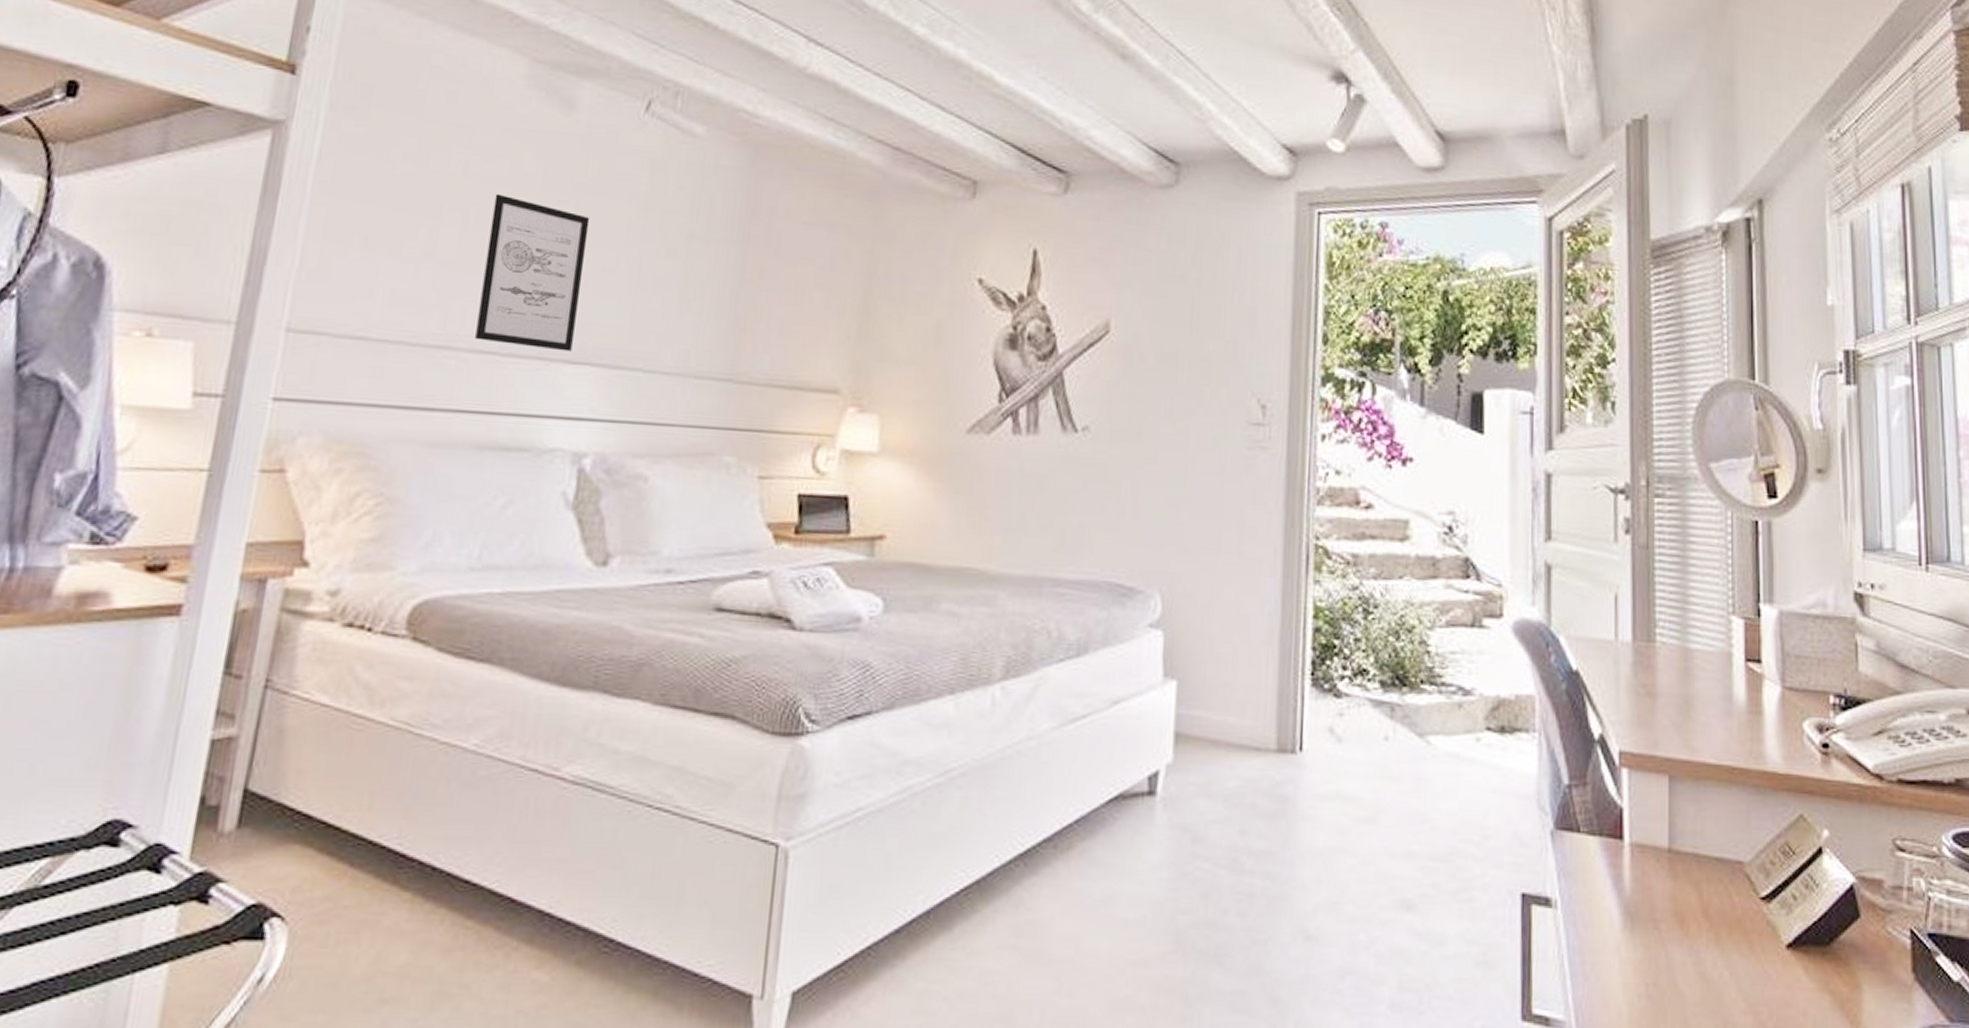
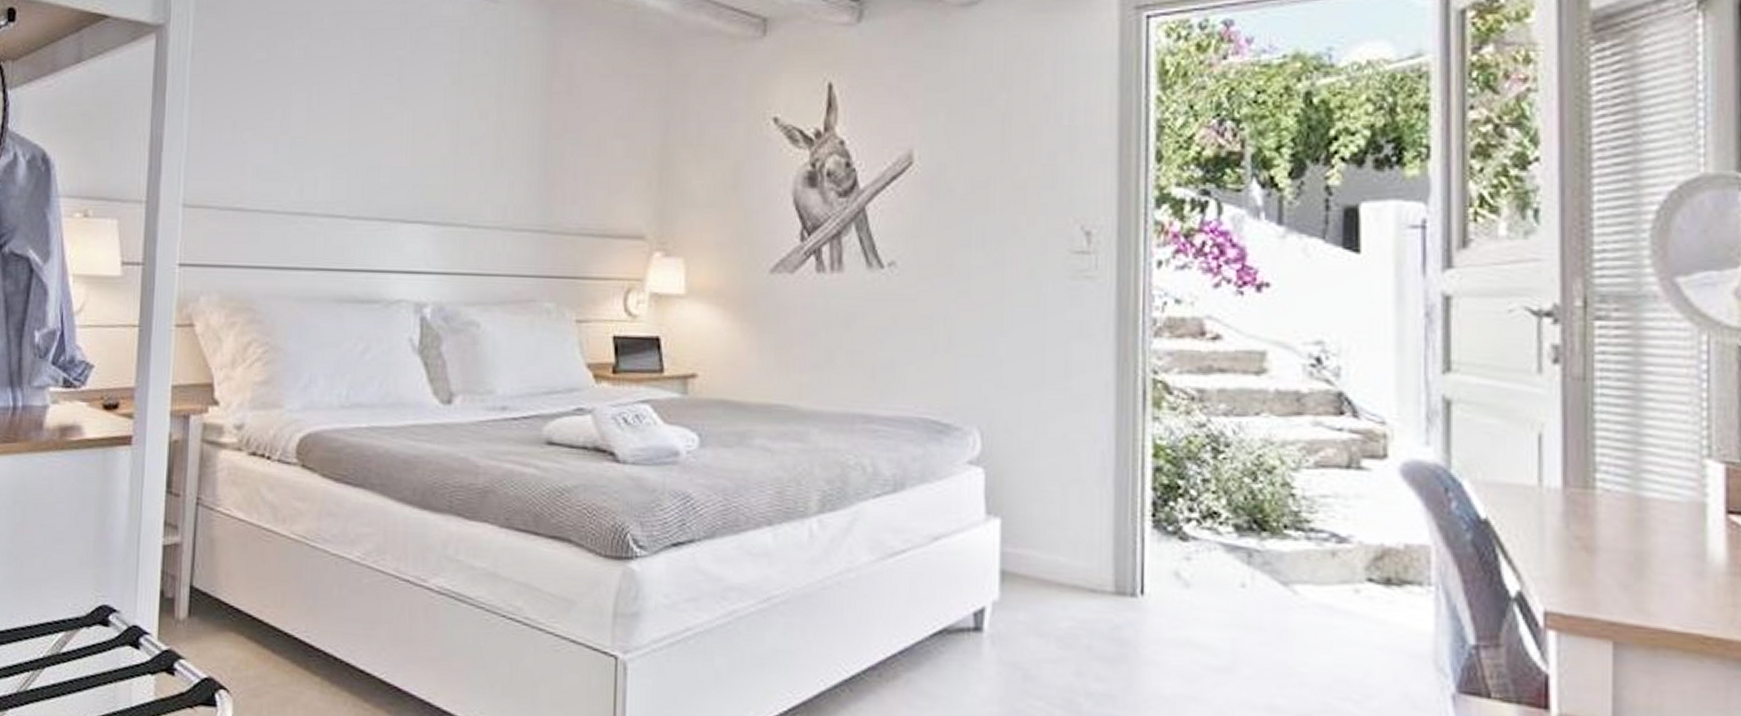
wall art: present [475,193,590,352] -> none [327,72,412,212]

